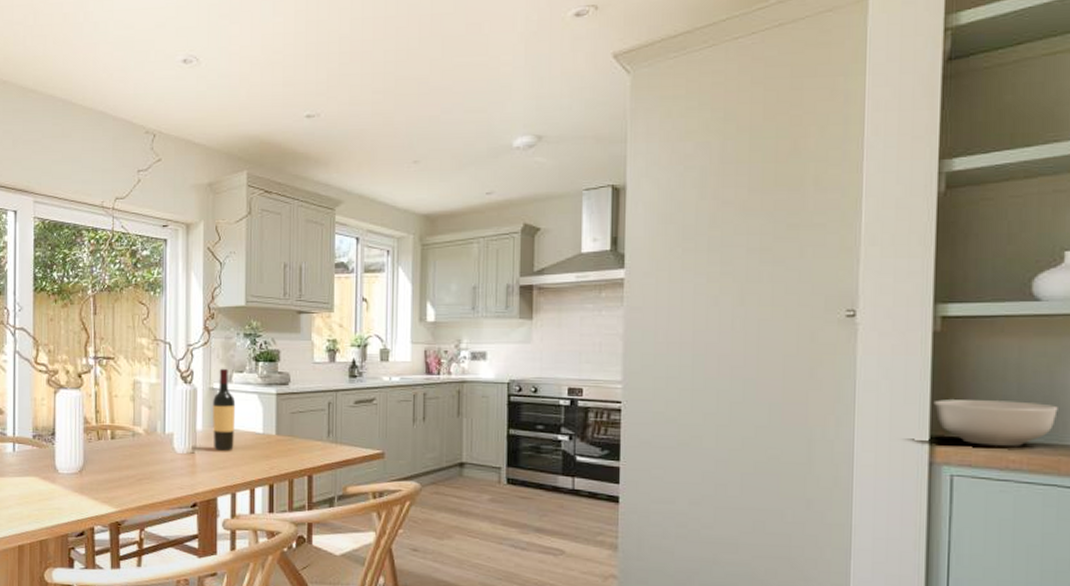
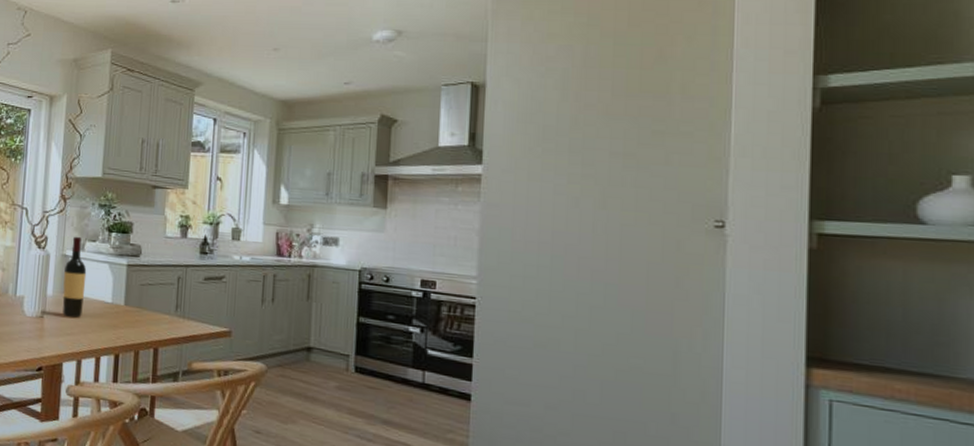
bowl: present [933,399,1058,446] -> none [809,319,948,375]

